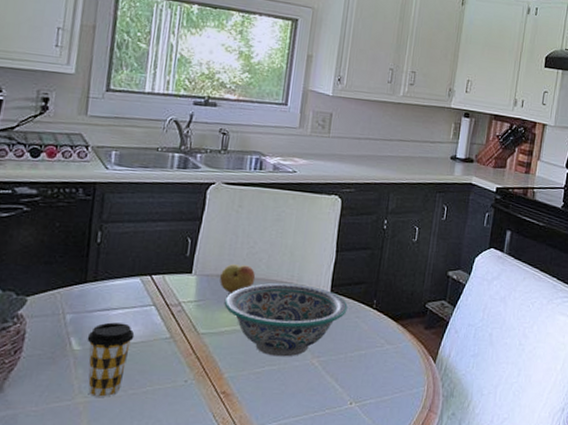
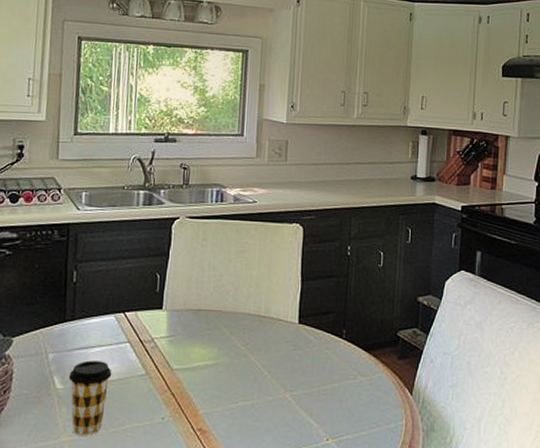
fruit: present [219,264,256,293] -> none [189,298,224,328]
decorative bowl: present [225,283,348,357] -> none [196,315,317,392]

